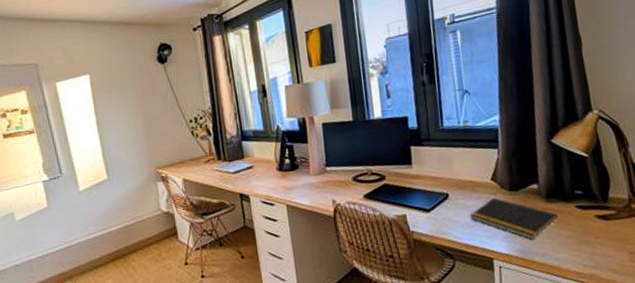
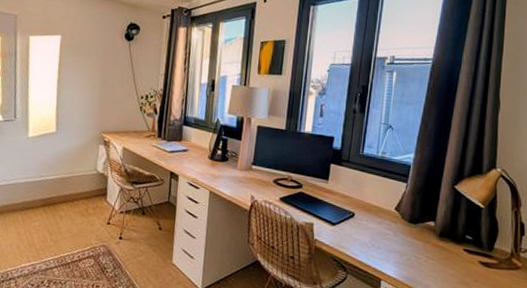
notepad: present [469,198,559,240] -> none [369,226,447,270]

